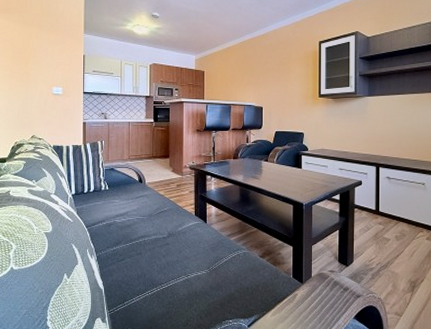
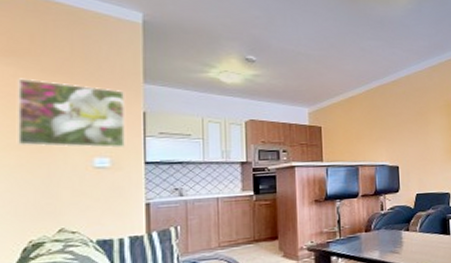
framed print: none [10,28,72,80] -> present [18,78,125,148]

